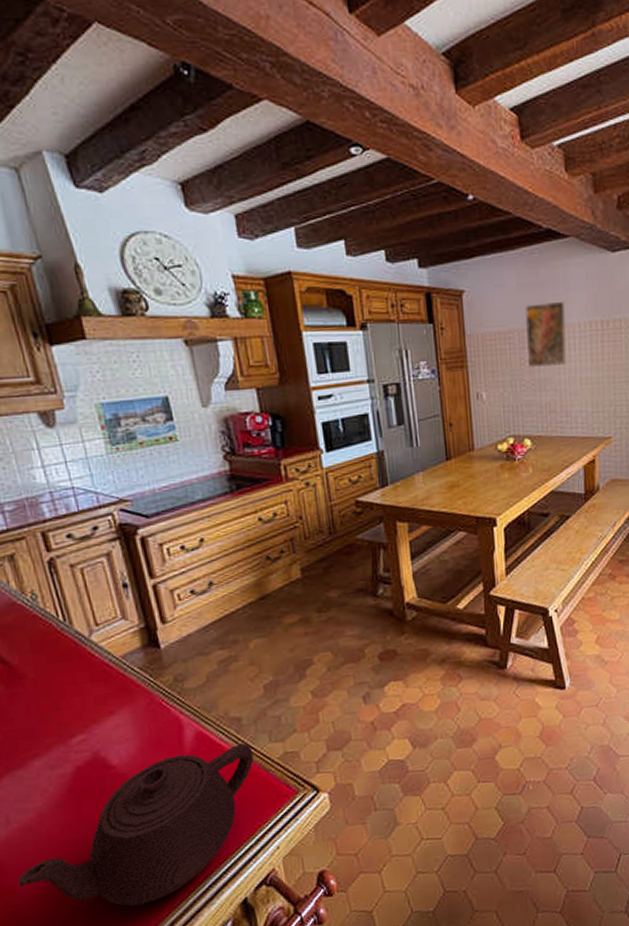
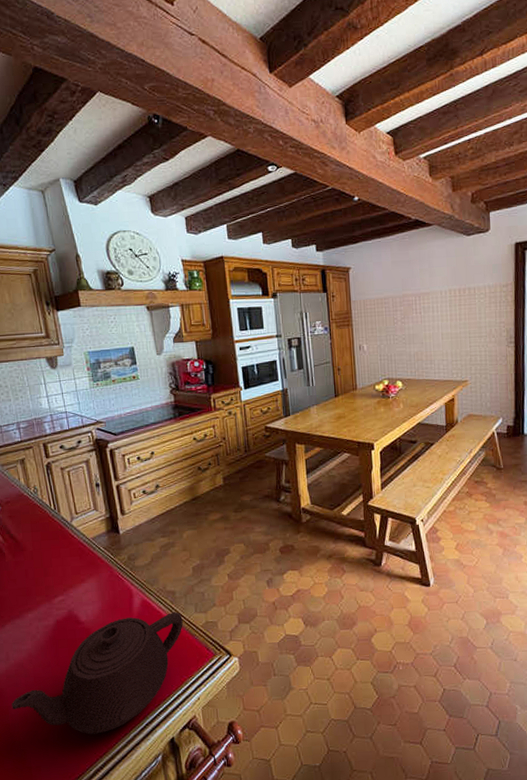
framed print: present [524,301,568,368] -> none [397,274,432,326]

